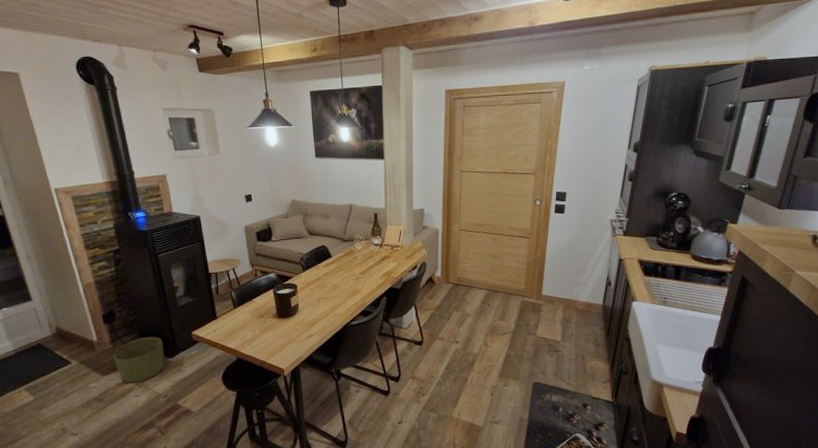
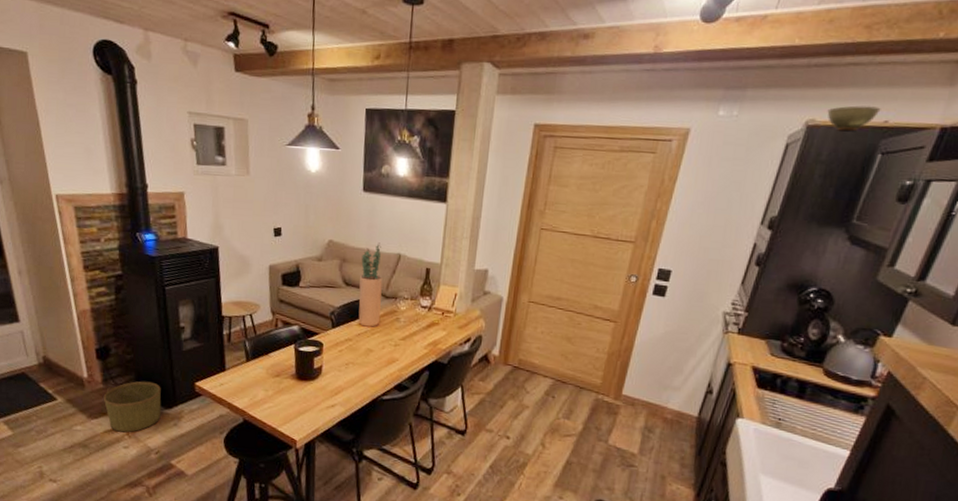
vase: none [321,197,342,267] -> present [358,242,383,327]
bowl: none [664,51,702,72] -> present [827,105,881,132]

